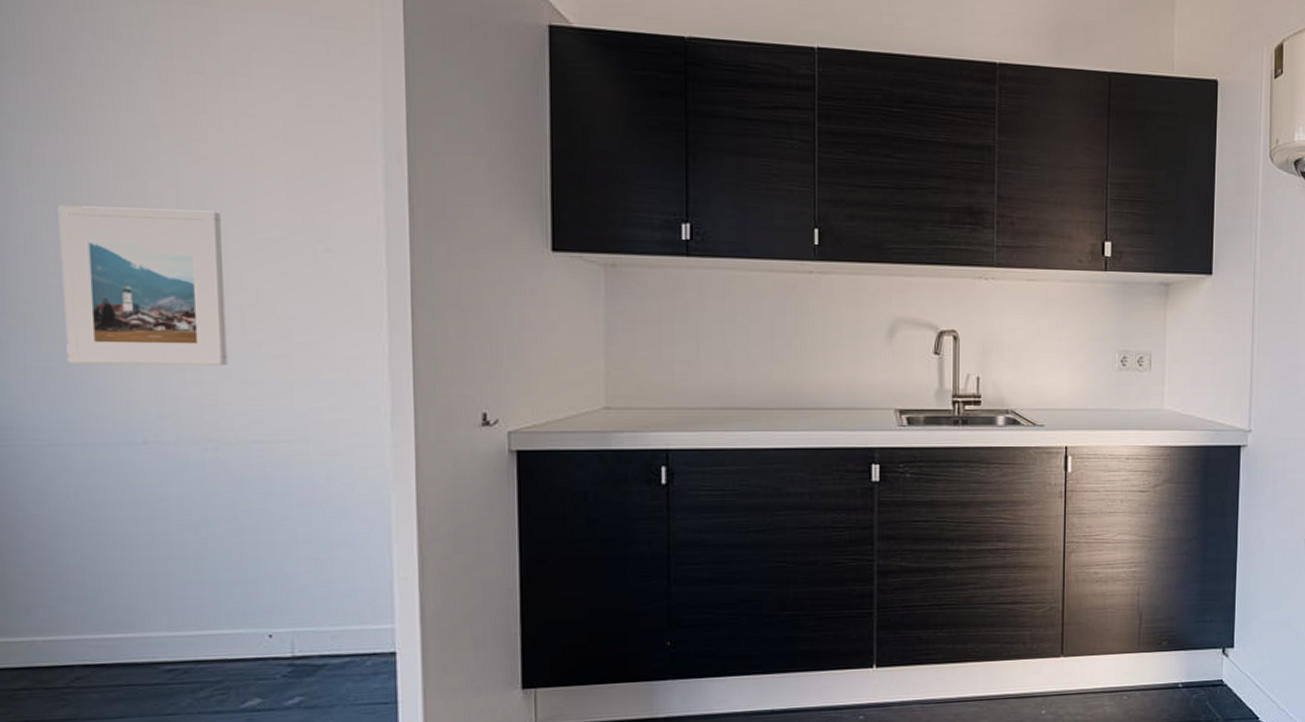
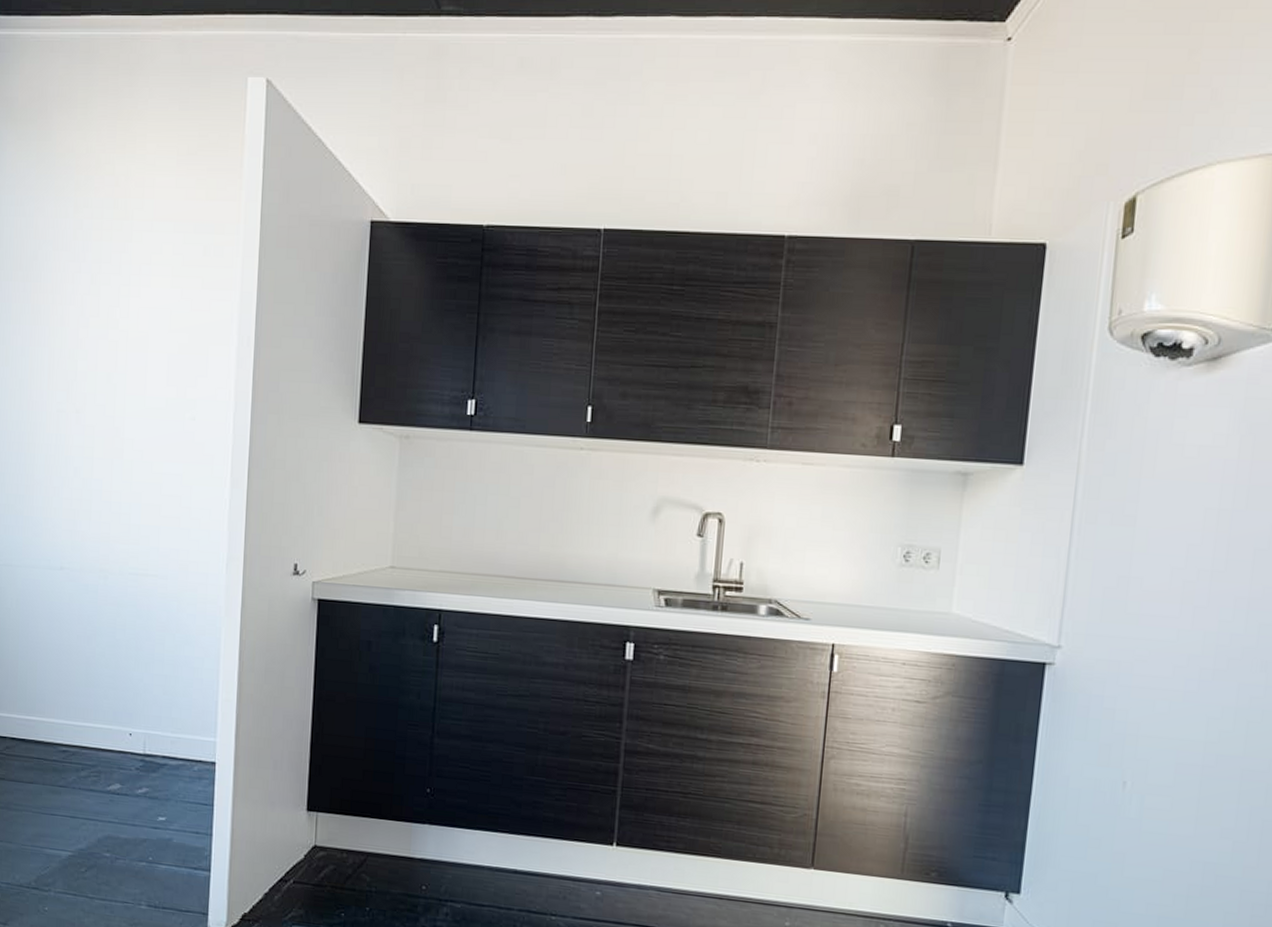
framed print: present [58,205,228,366] -> none [19,380,123,511]

